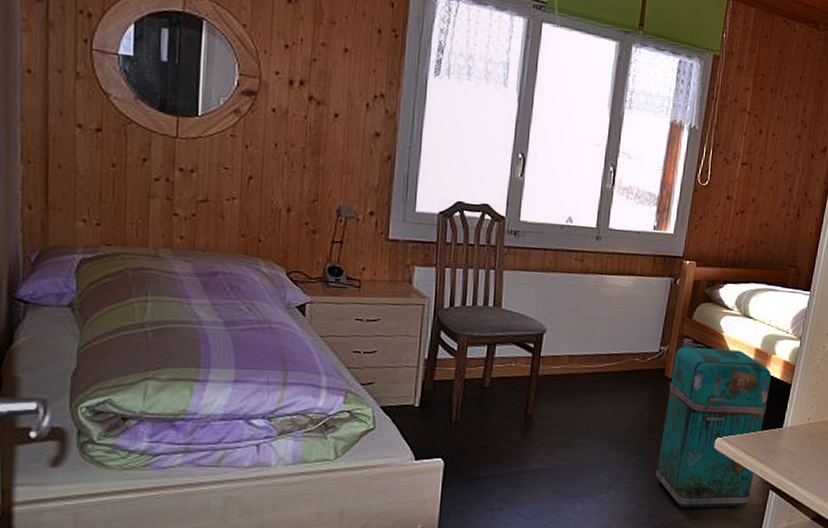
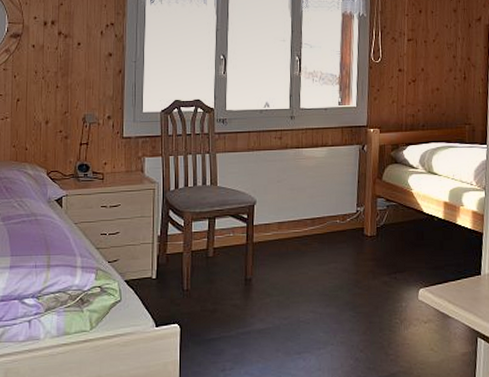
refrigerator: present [655,347,772,509] -> none [367,205,463,360]

